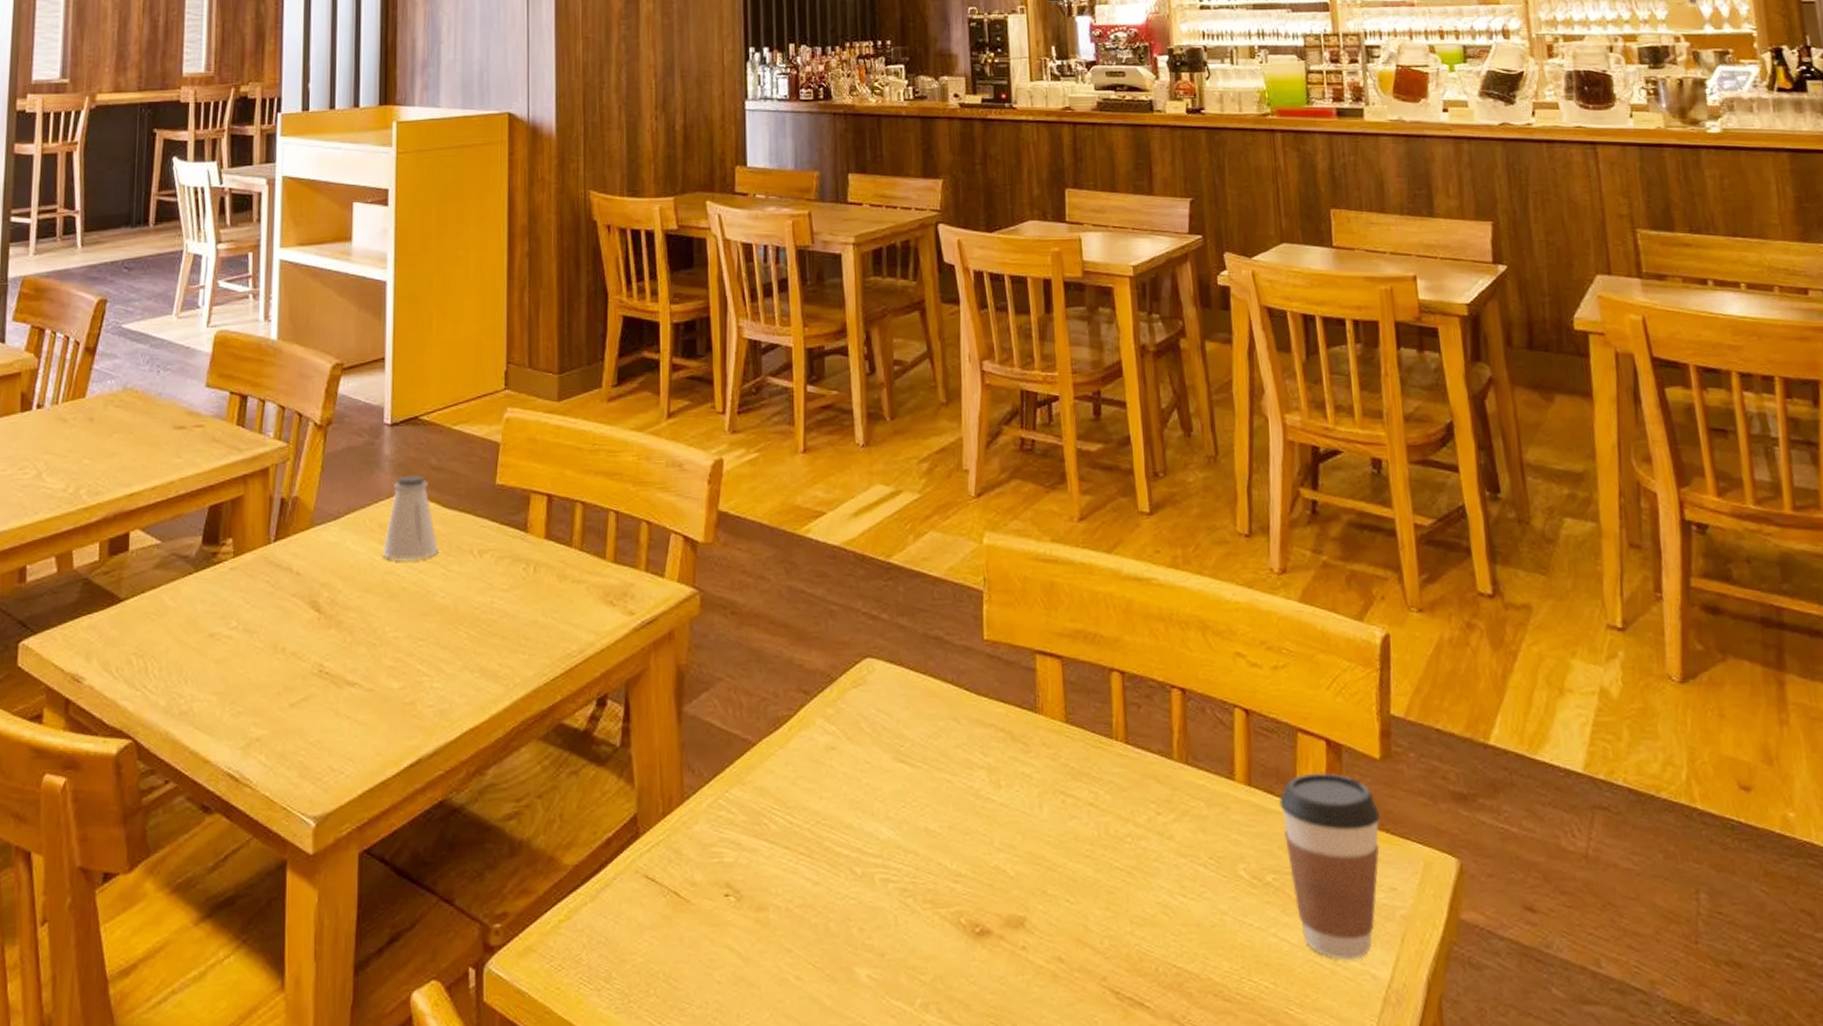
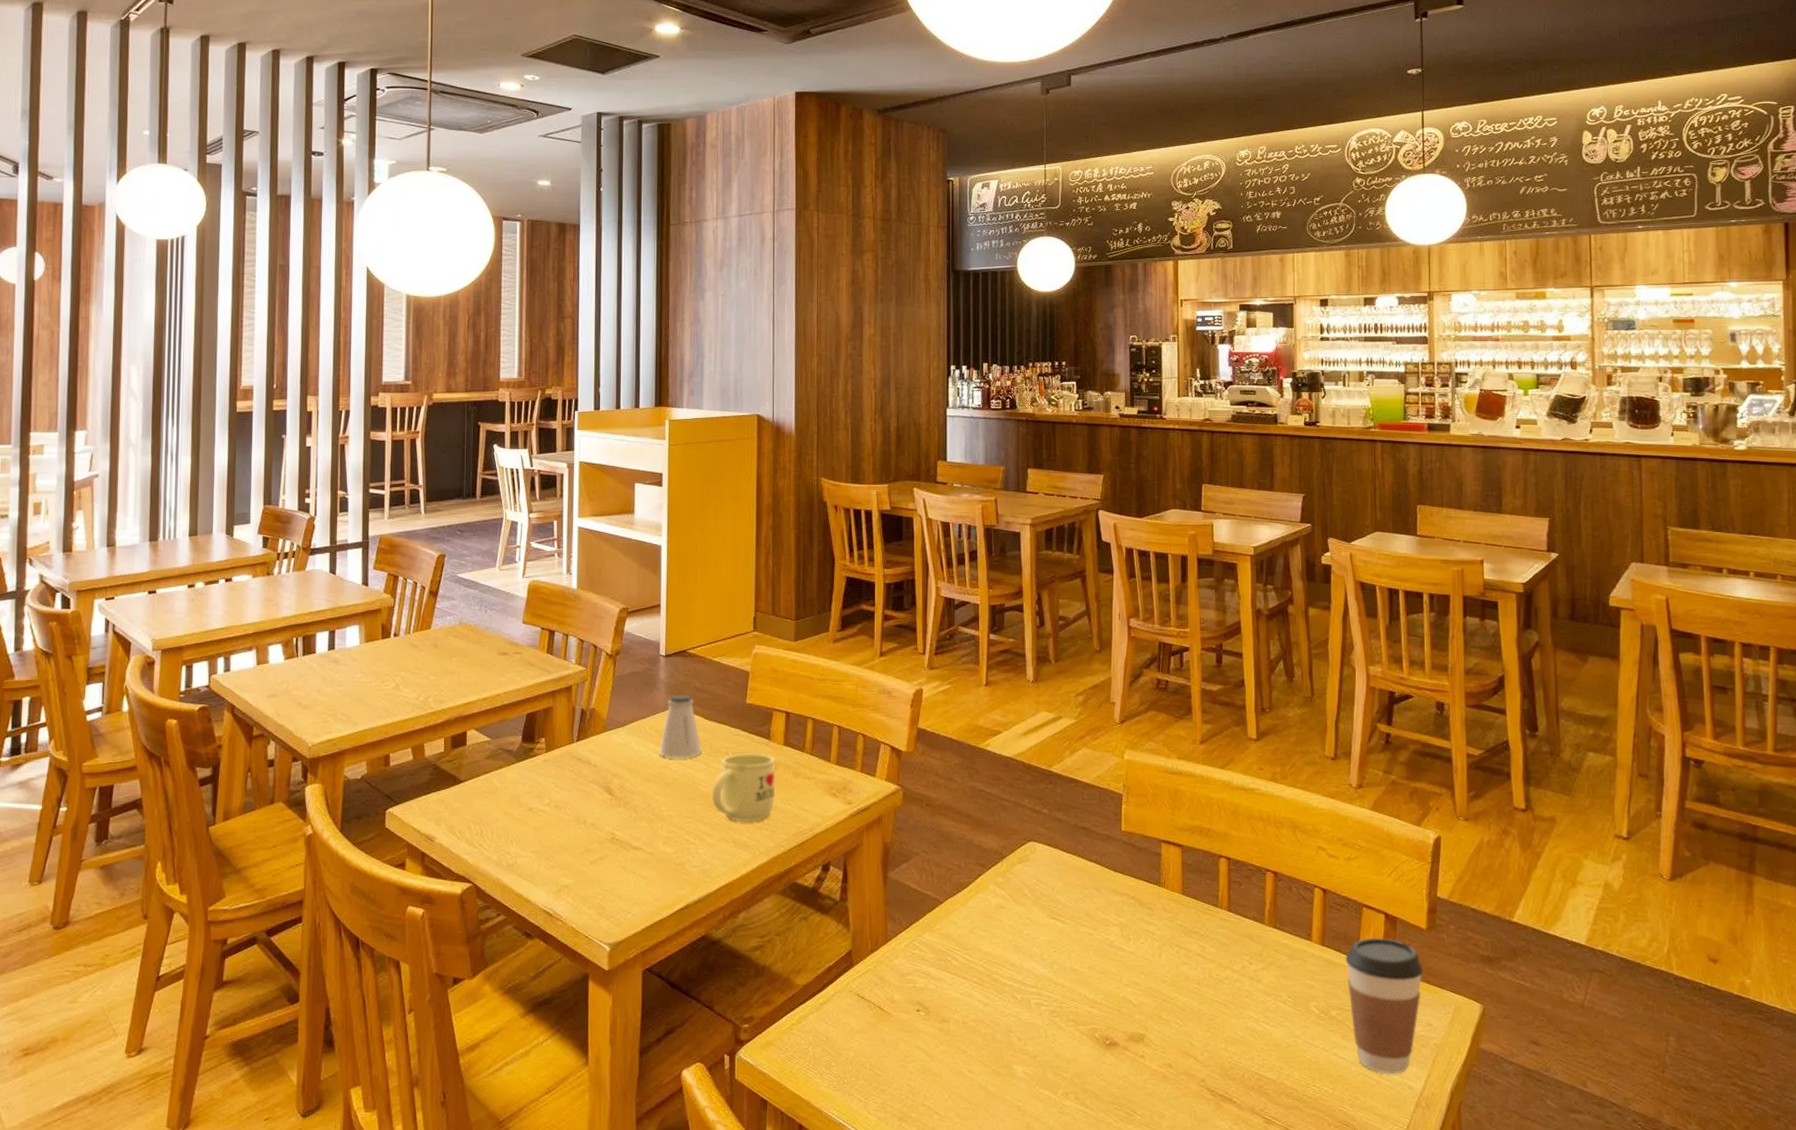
mug: none [452,550,535,644] -> present [712,753,776,822]

